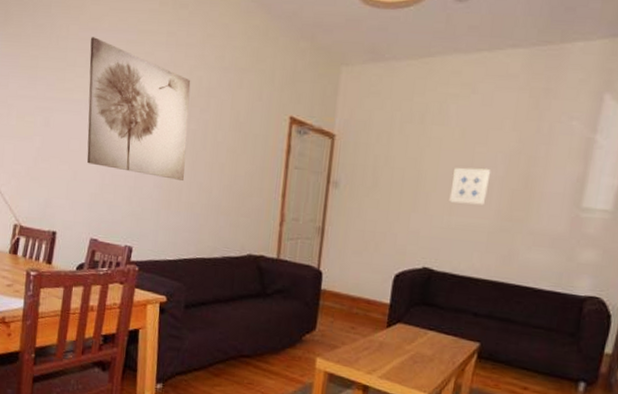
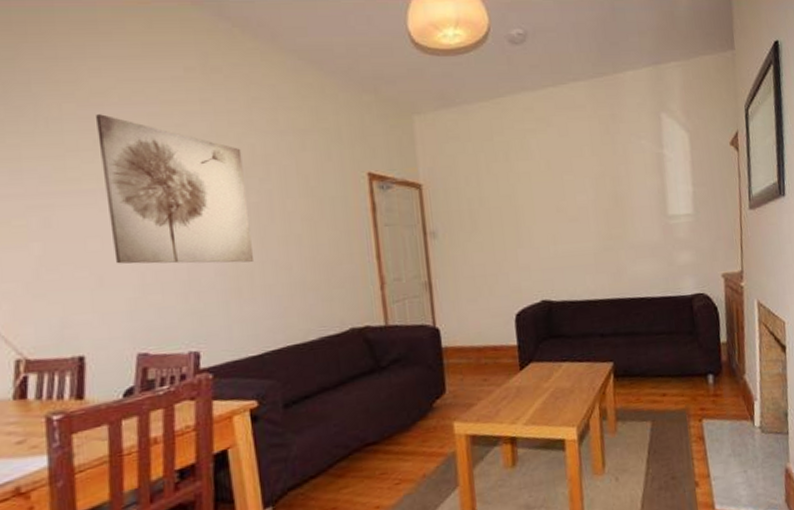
wall art: present [449,167,491,205] -> none [548,194,585,232]

